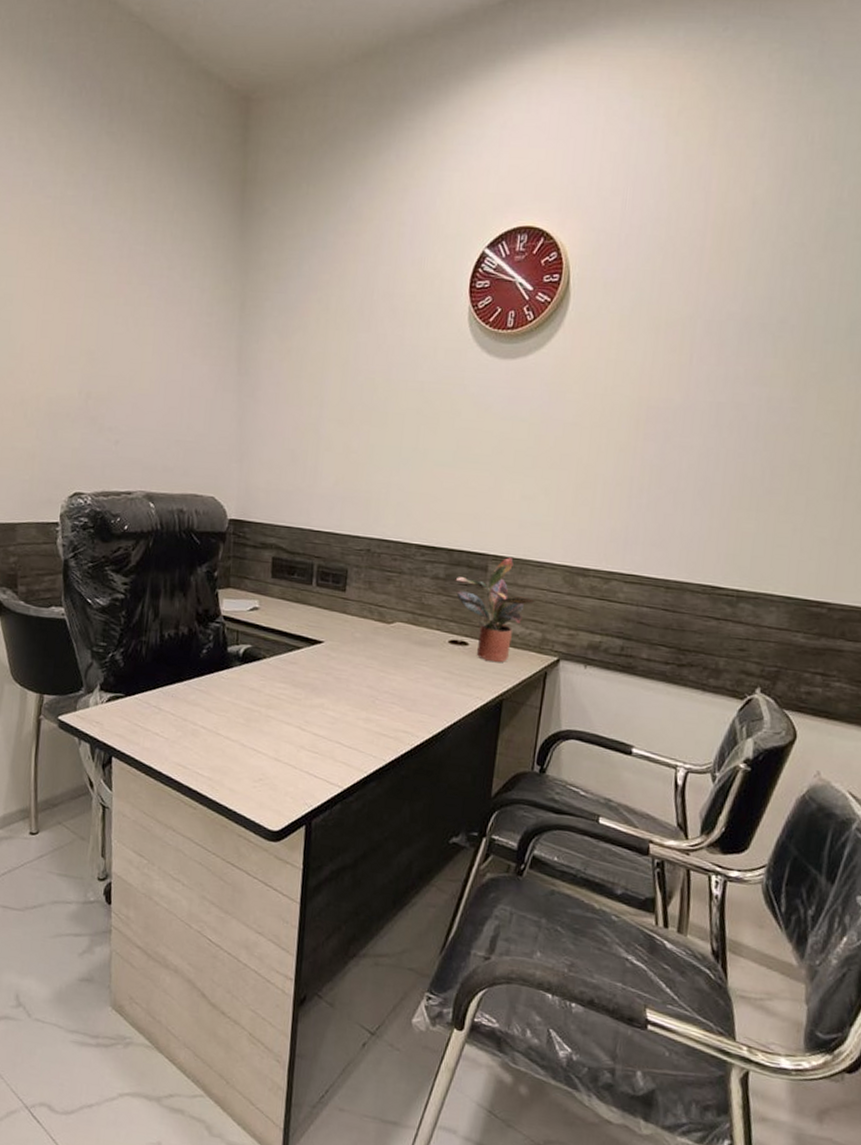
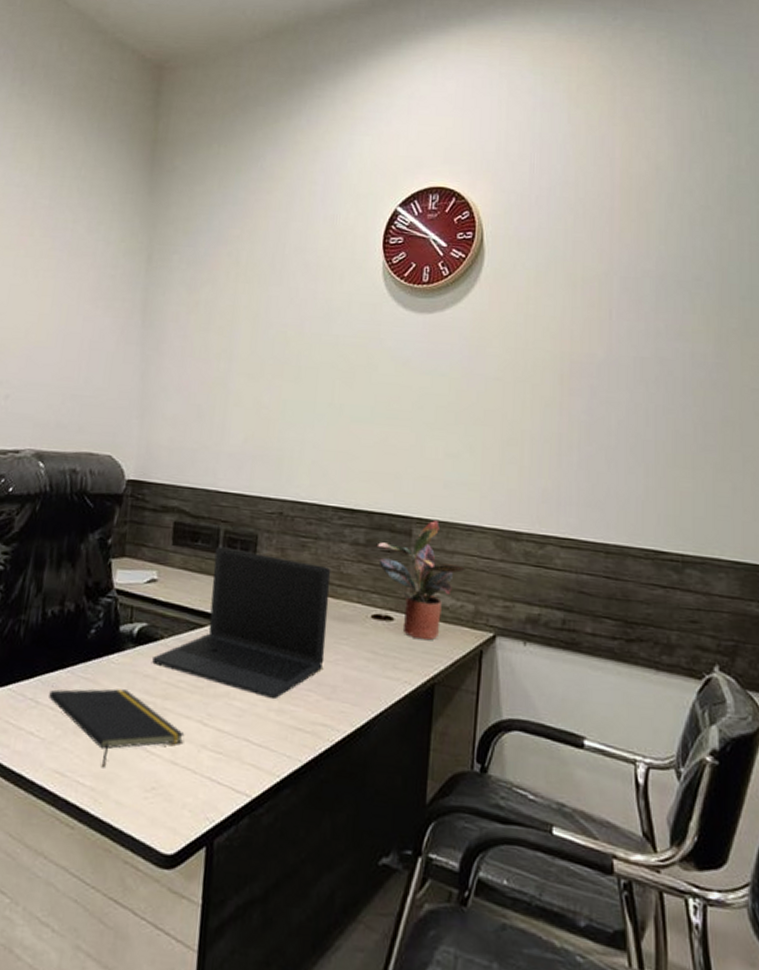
notepad: none [170,699,286,763] -> present [49,689,185,768]
laptop: none [257,579,414,710] -> present [152,546,331,700]

